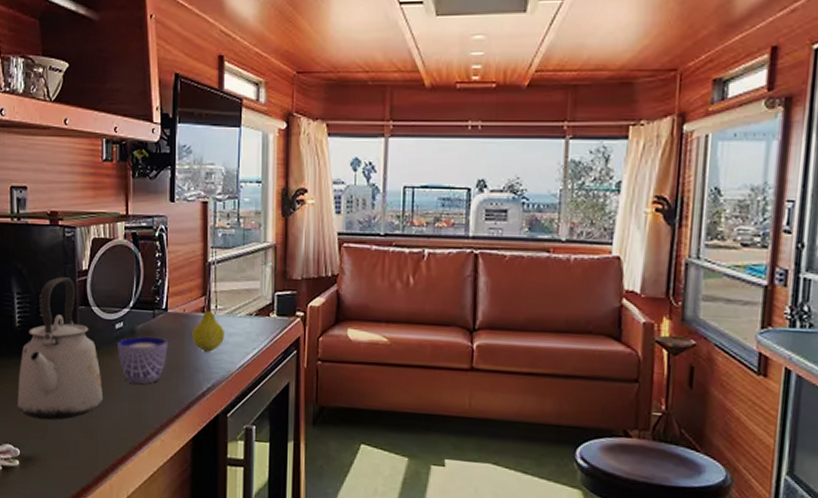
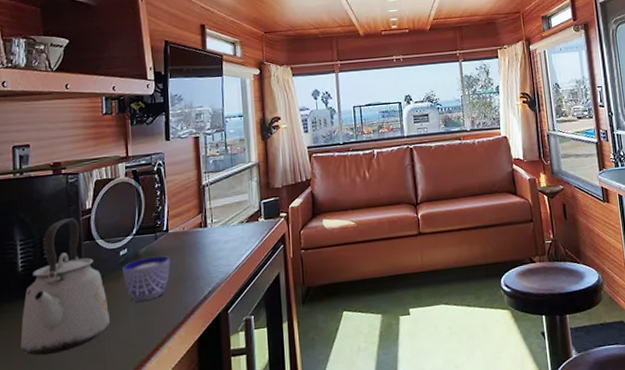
fruit: present [192,297,224,352] -> none [192,213,221,261]

